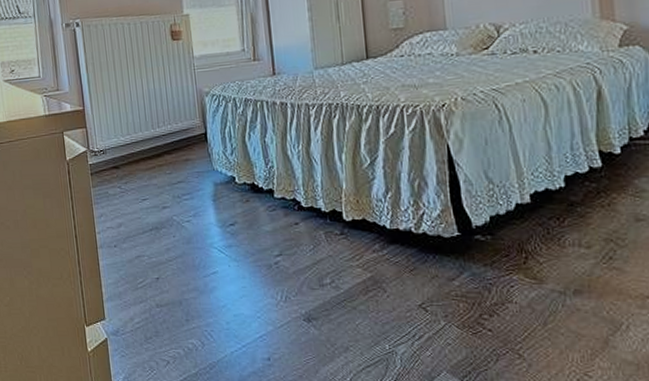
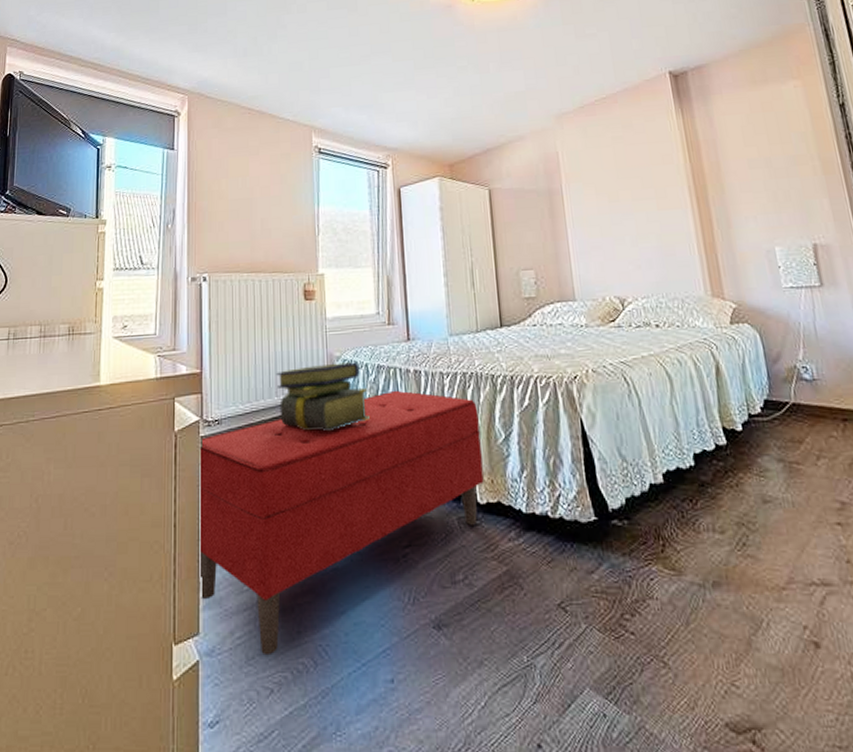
bench: none [91,121,349,337] -> present [198,390,484,656]
stack of books: none [151,96,240,159] -> present [276,362,370,432]

